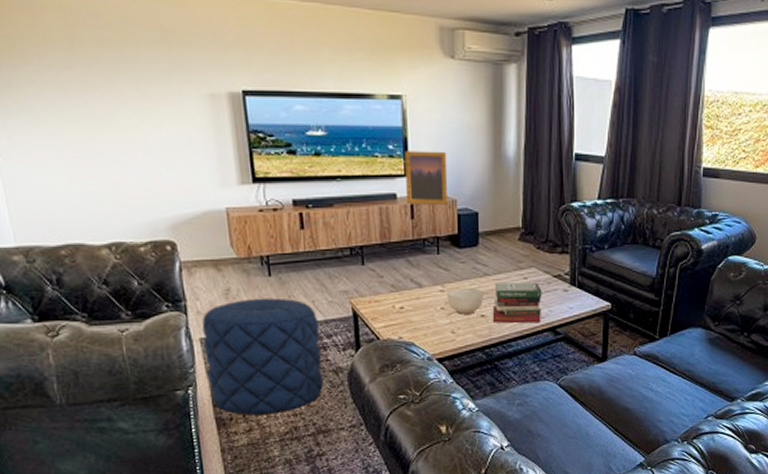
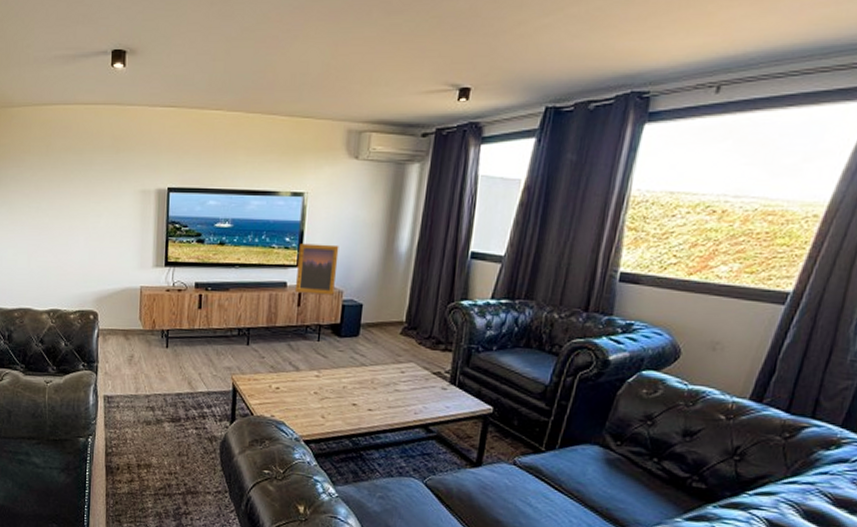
pouf: present [201,297,323,416] -> none [105,365,202,470]
bowl: present [447,288,484,314] -> none [321,376,359,402]
books: present [492,282,542,323] -> none [363,374,419,418]

